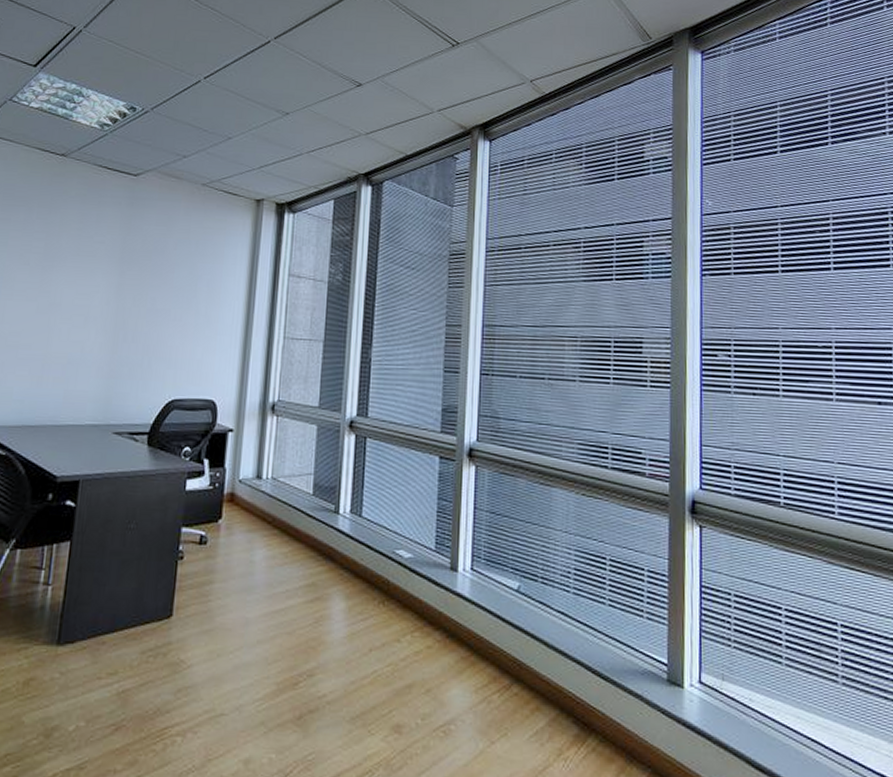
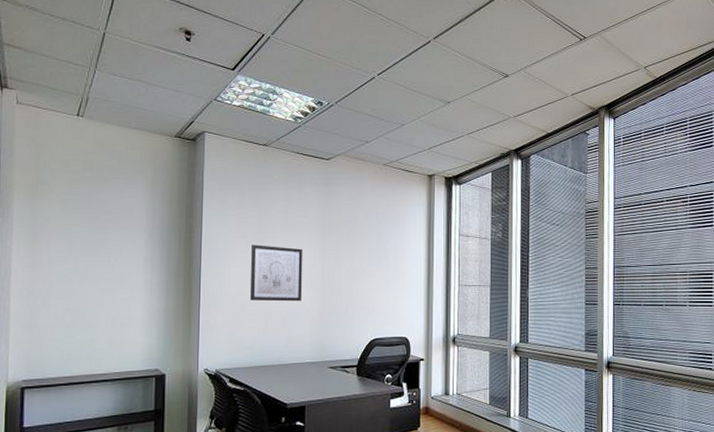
wall art: none [26,274,96,347] -> present [250,245,303,302]

